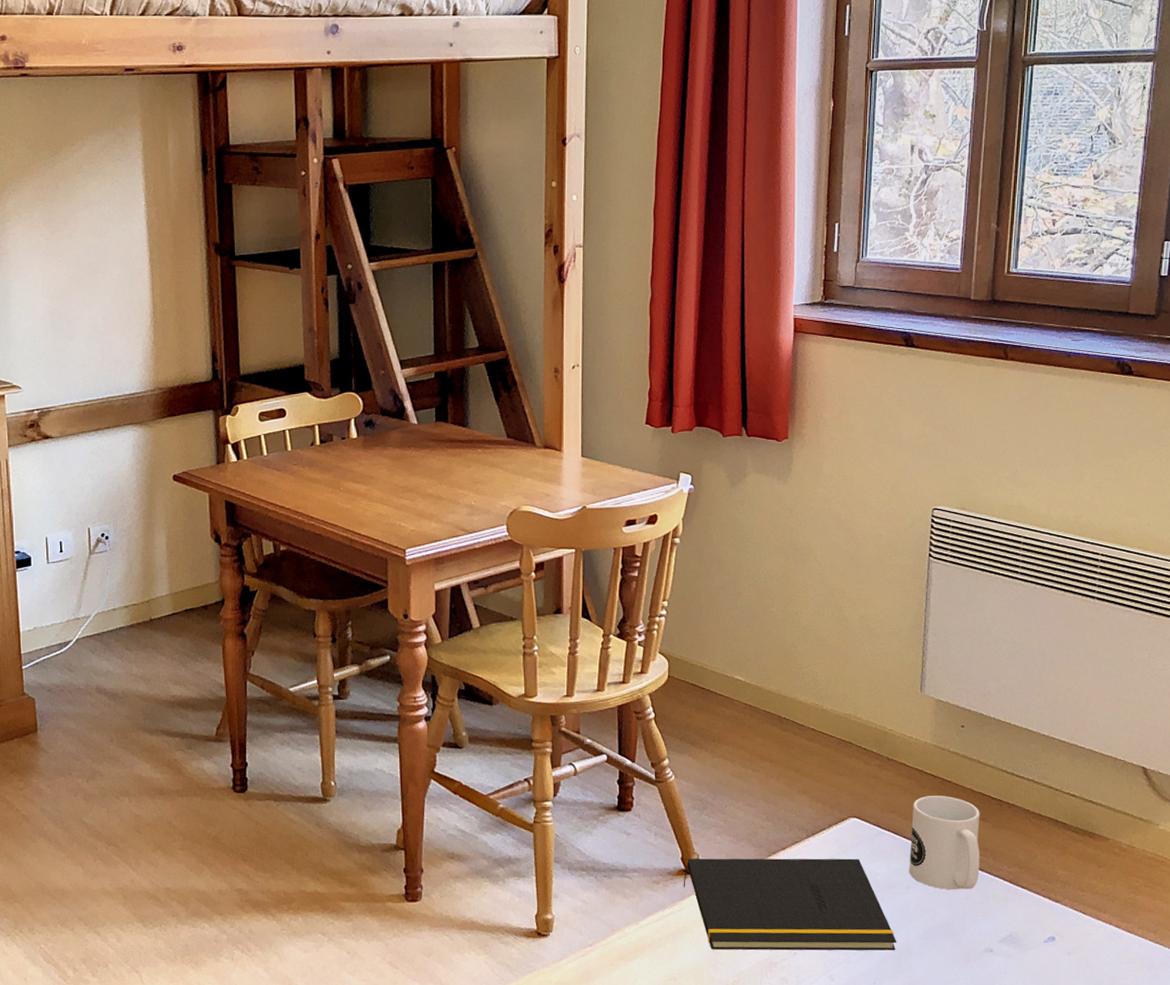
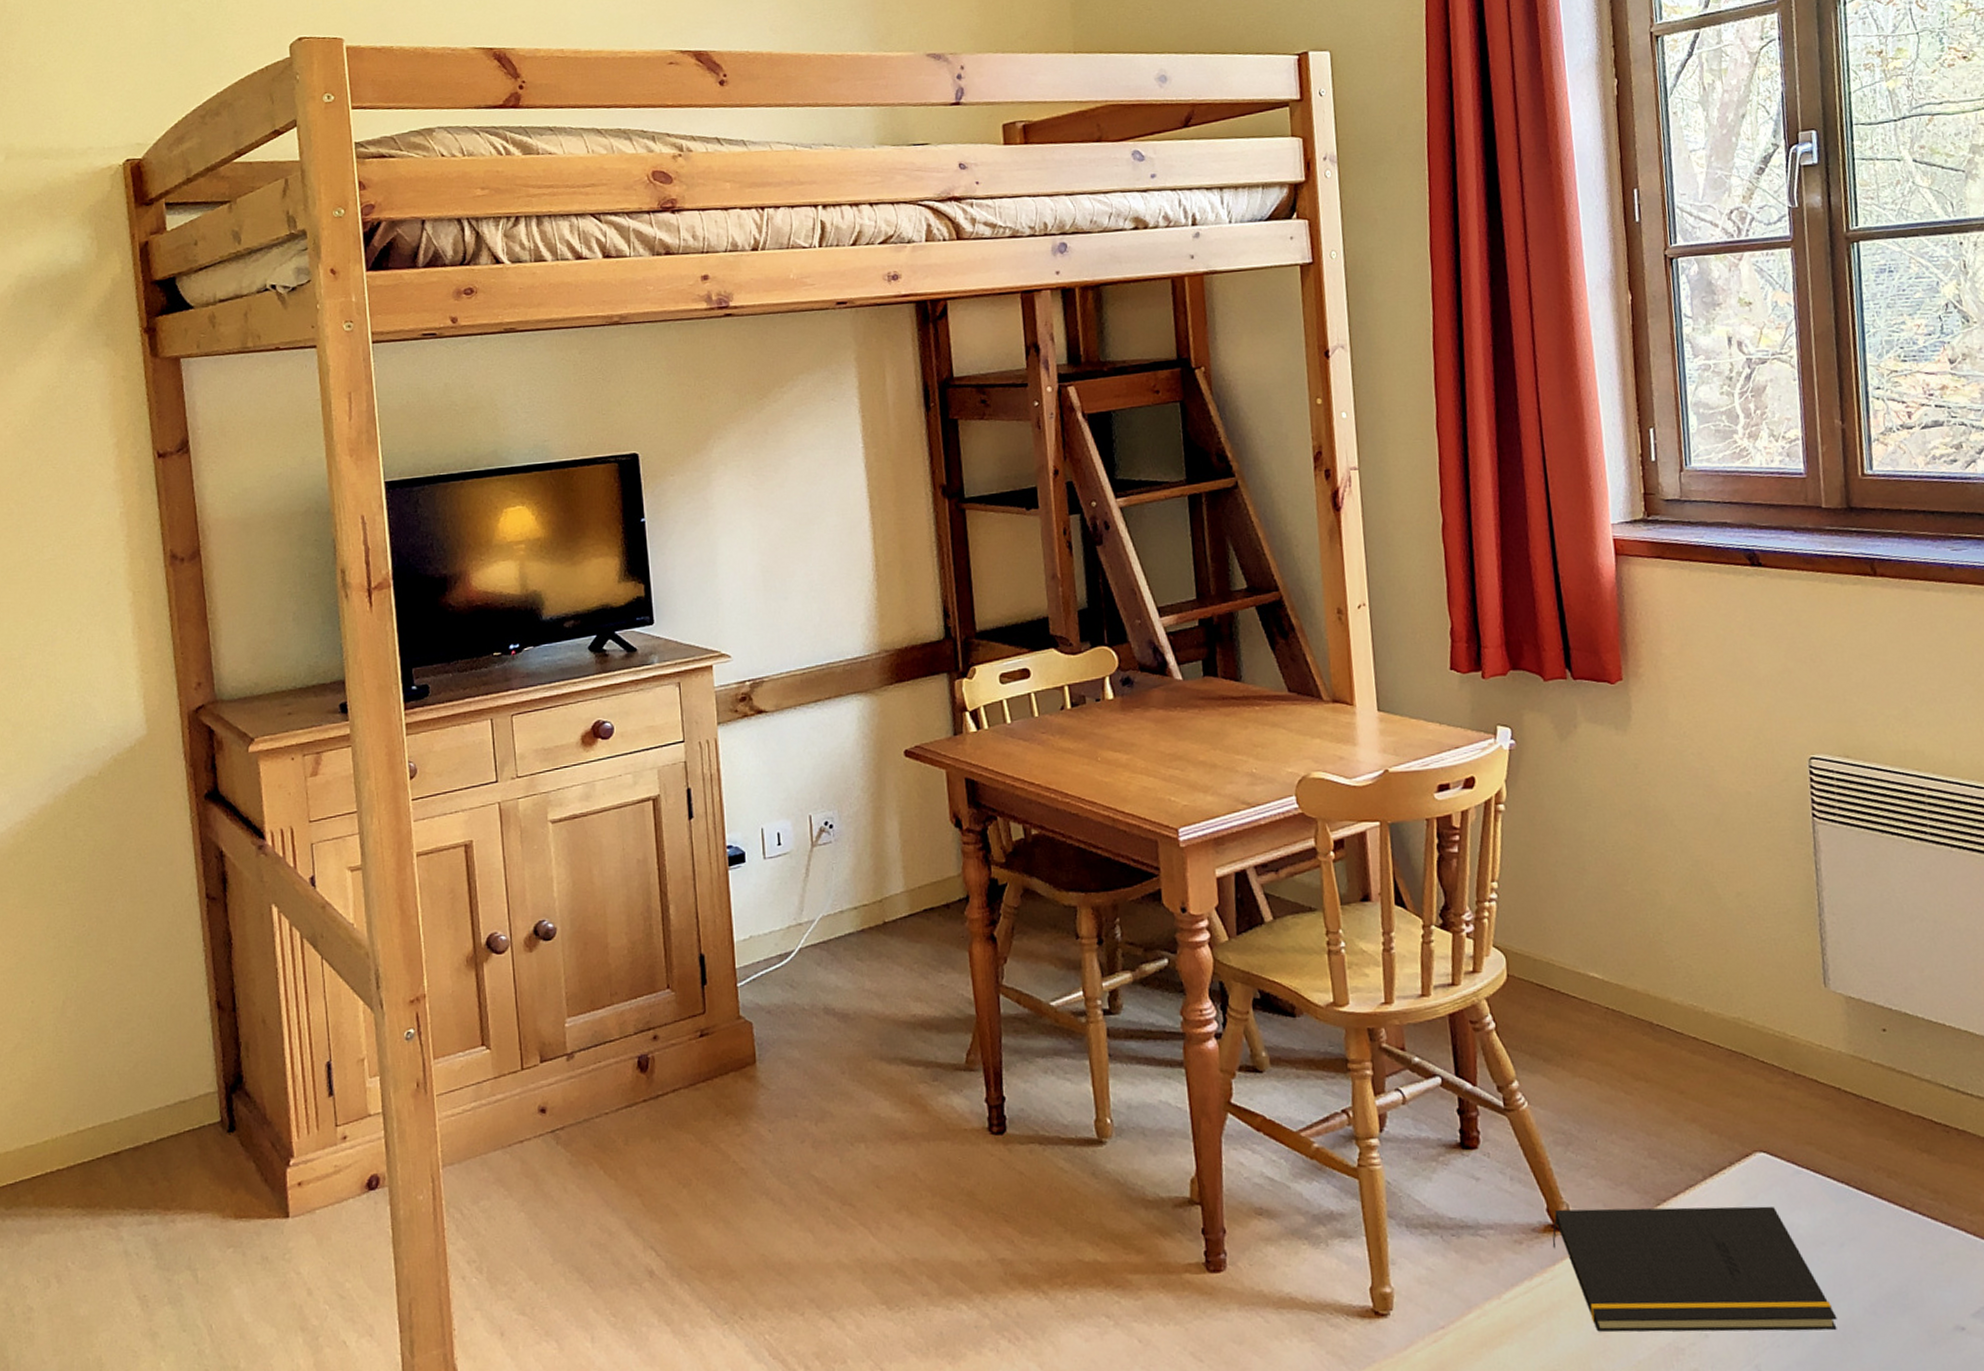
mug: present [909,795,980,890] -> none [1834,1121,1933,1247]

